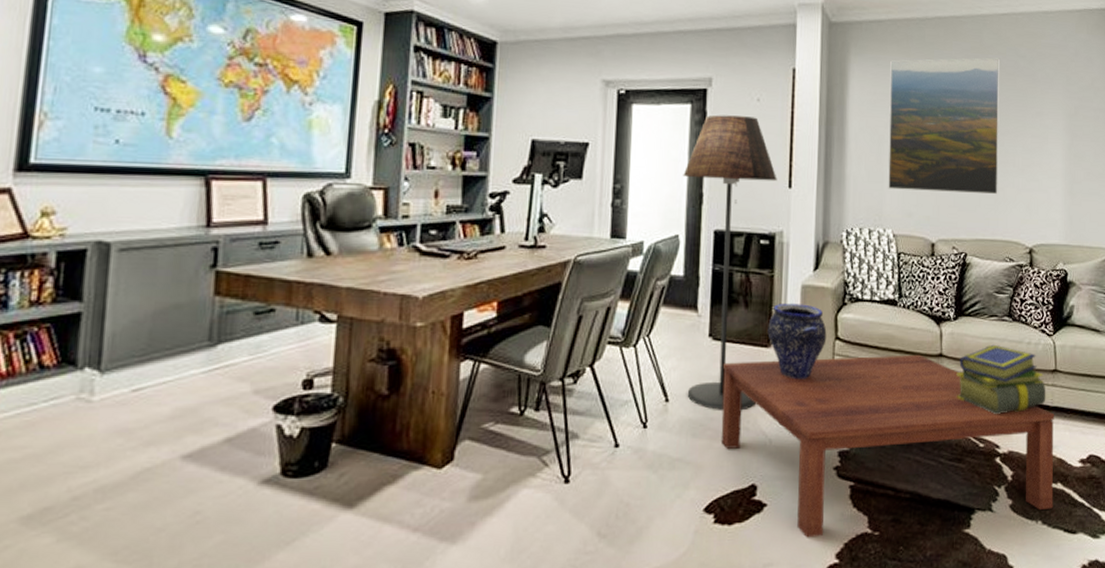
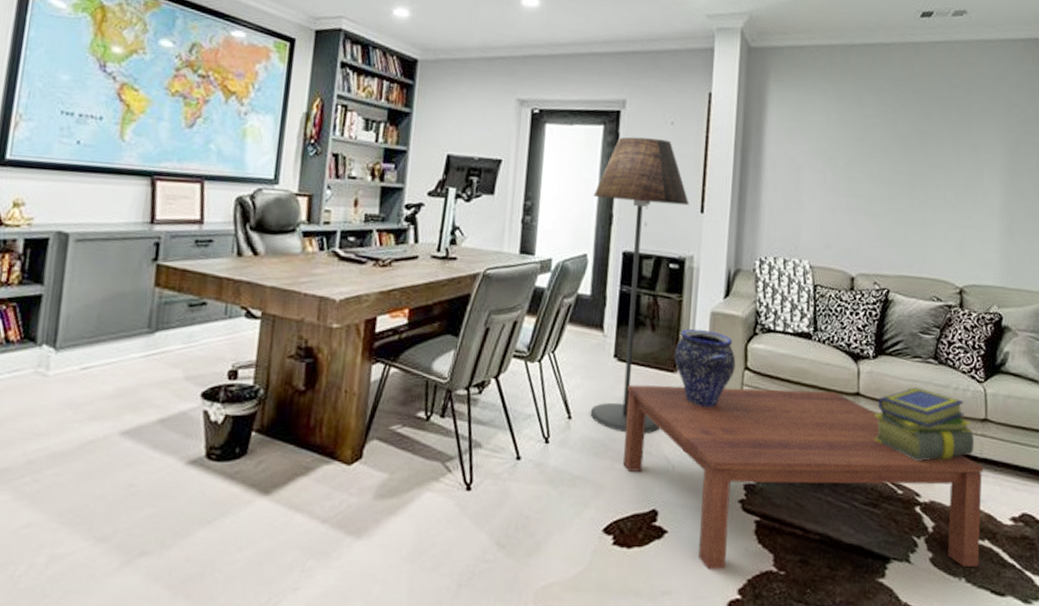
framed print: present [887,58,1000,195] -> none [804,87,932,231]

